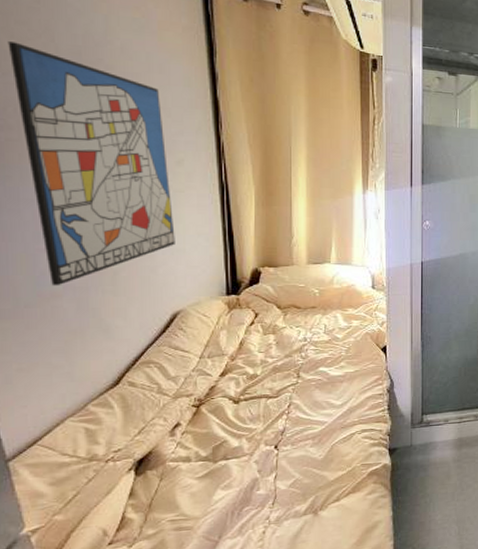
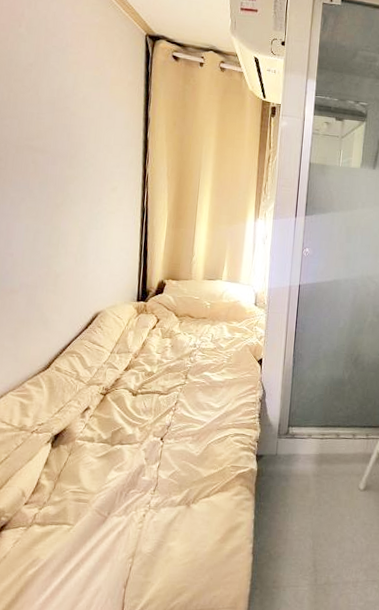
wall art: present [8,41,175,286] -> none [7,95,106,284]

